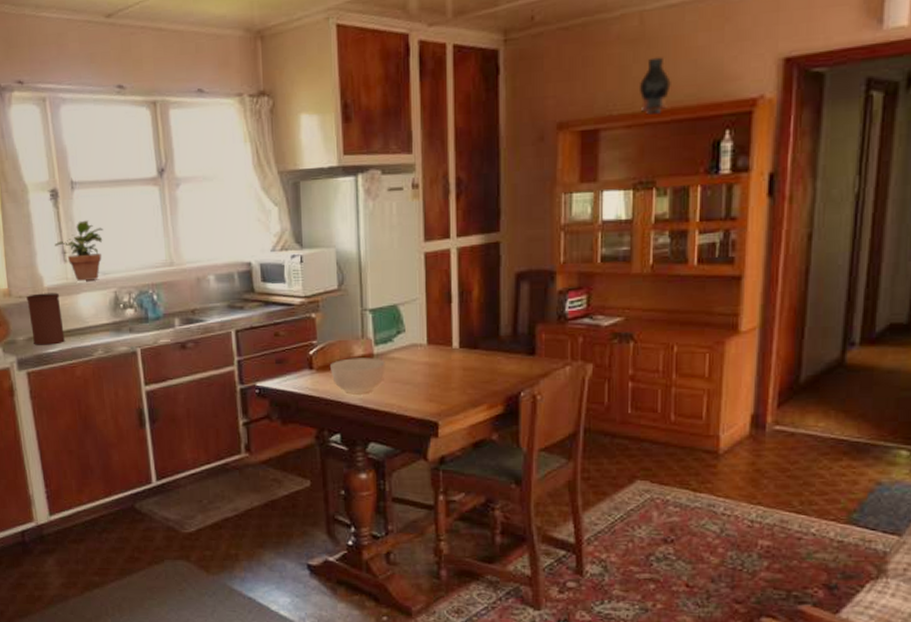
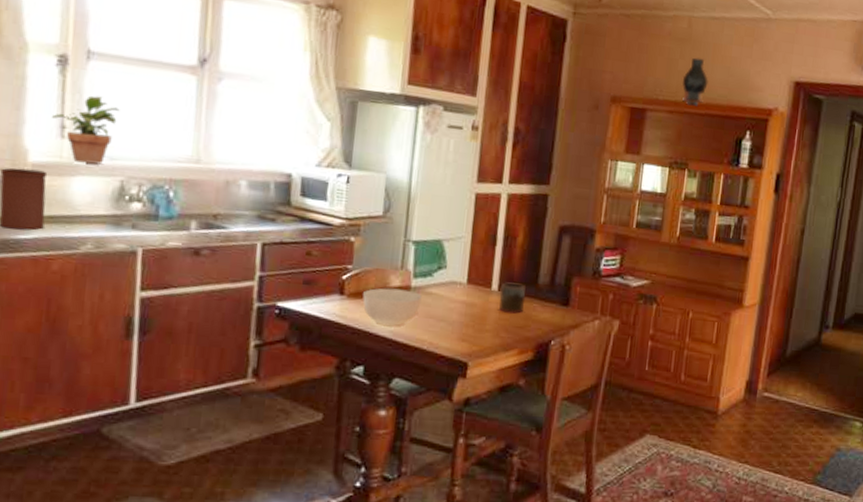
mug: none [461,338,489,369] -> present [499,282,526,314]

